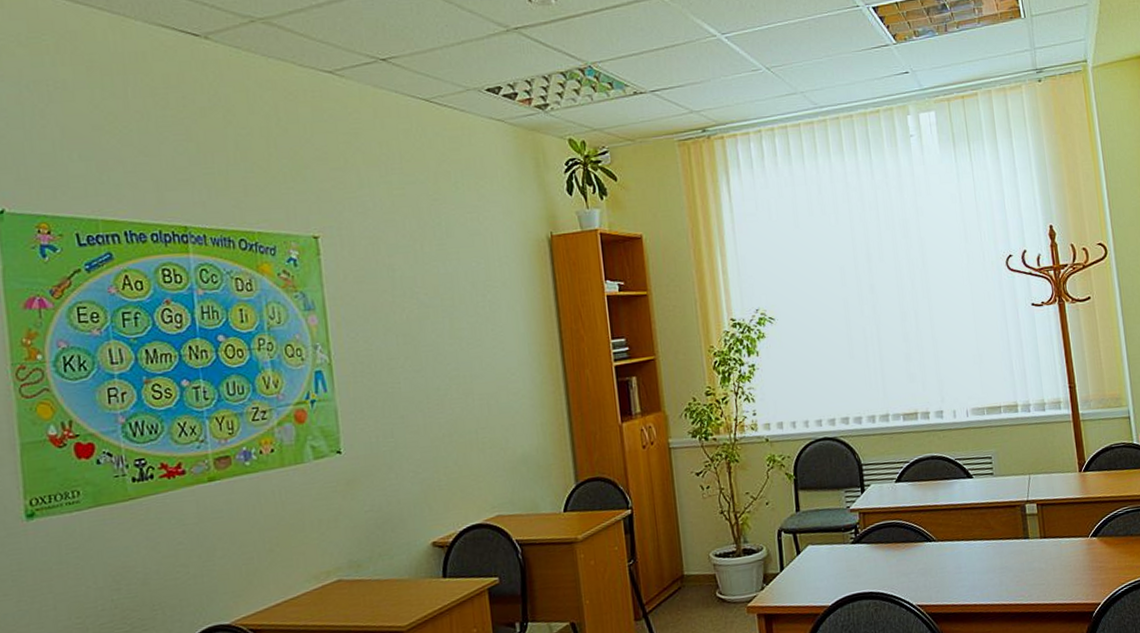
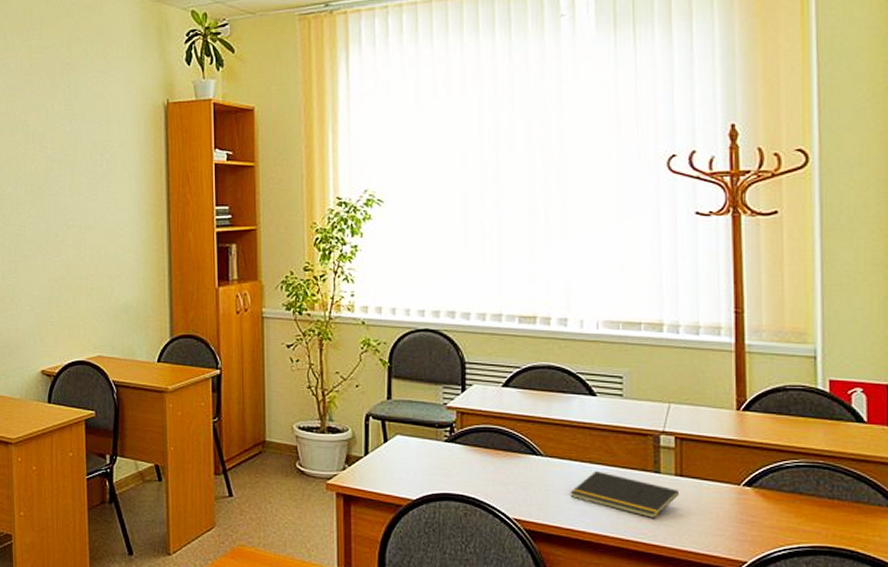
notepad: none [961,546,1046,581] -> present [570,470,680,519]

